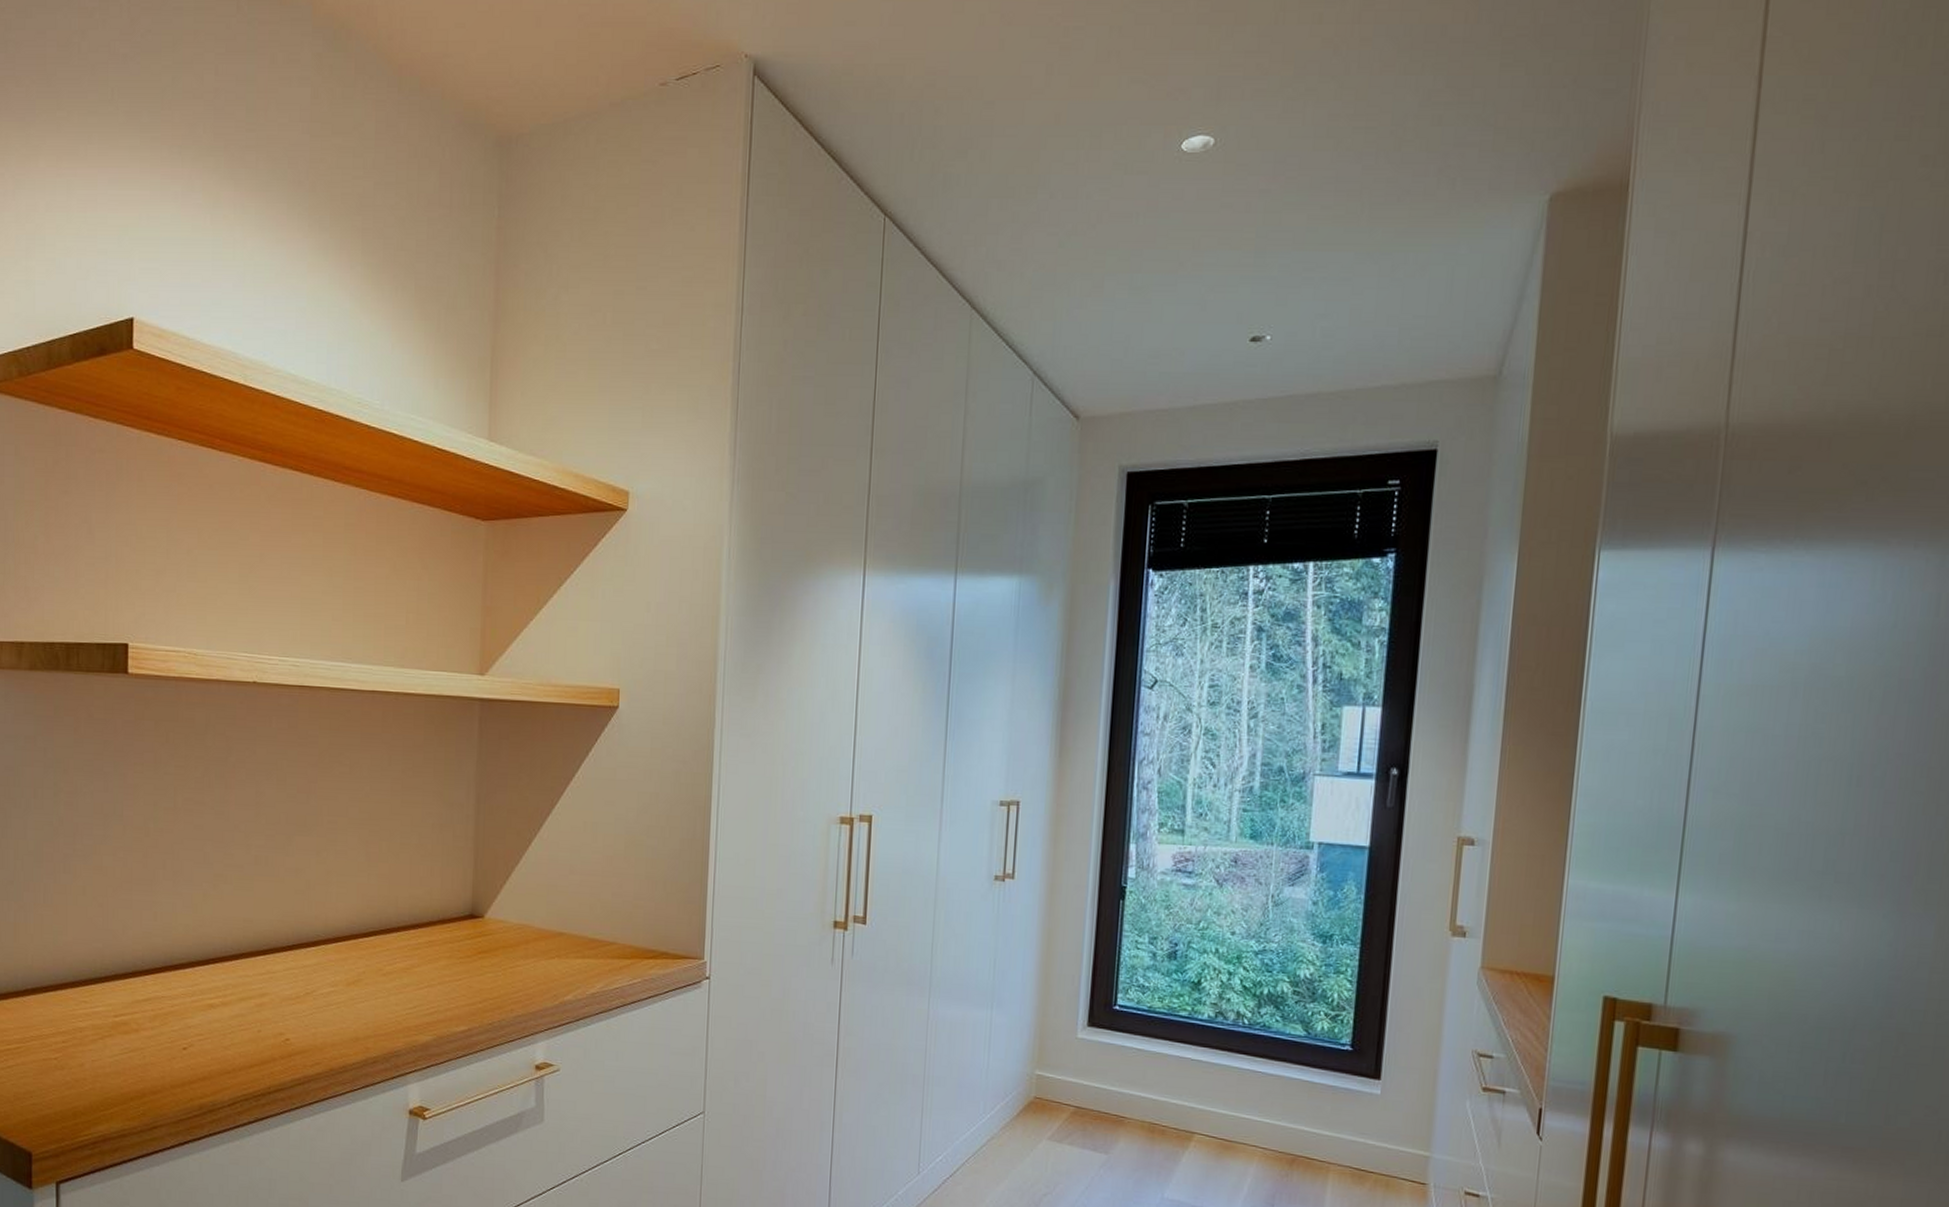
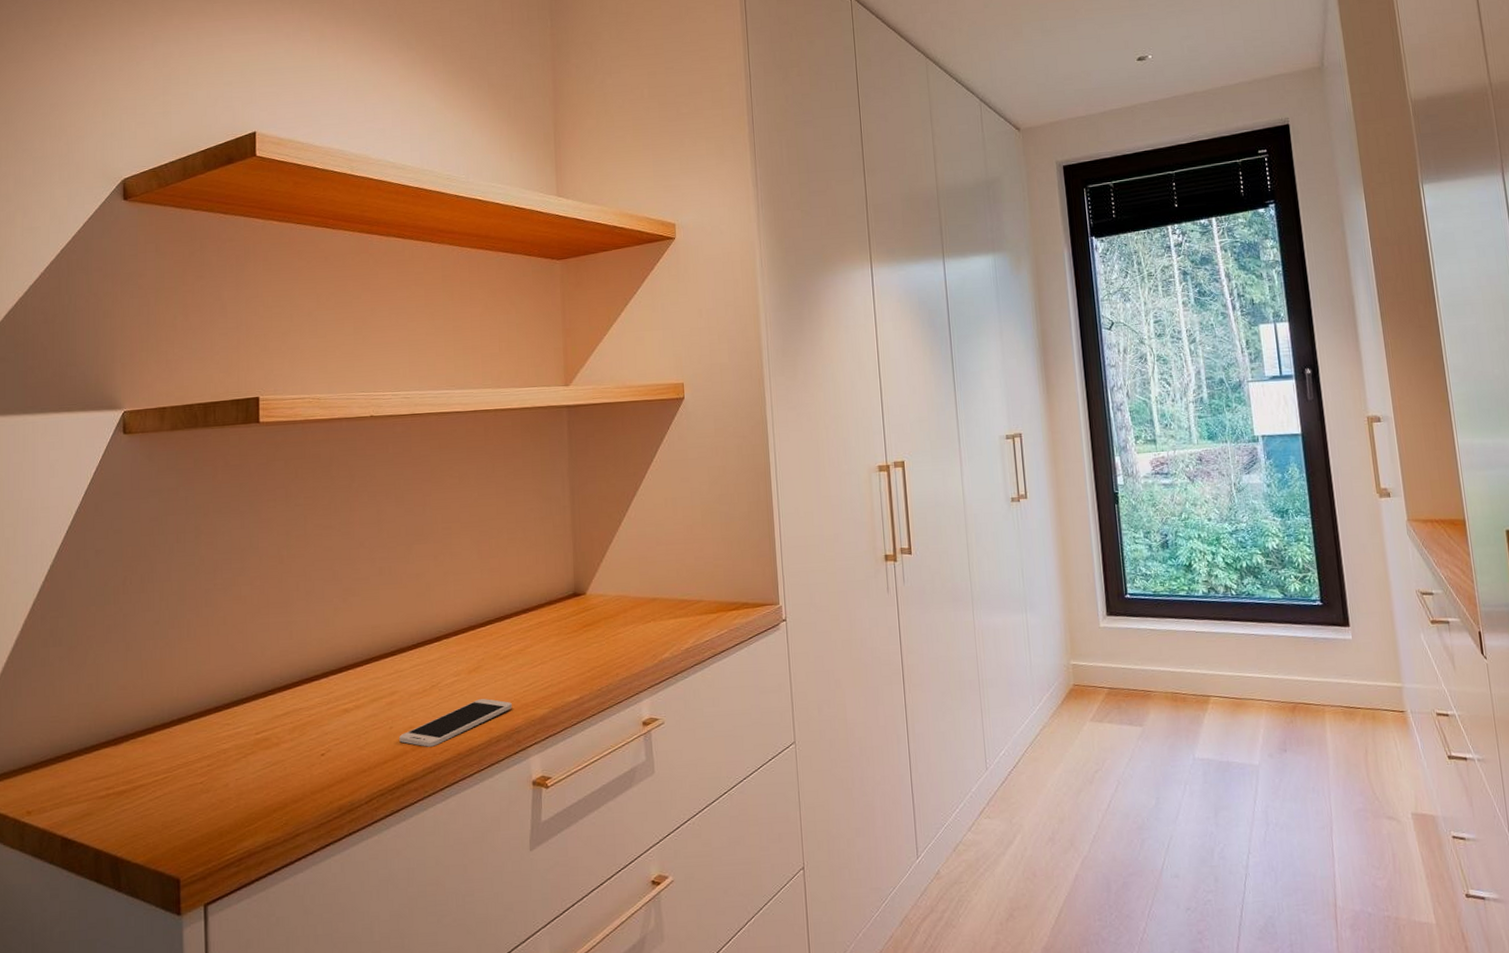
smartphone: none [267,1015,392,1058] -> present [399,699,512,747]

